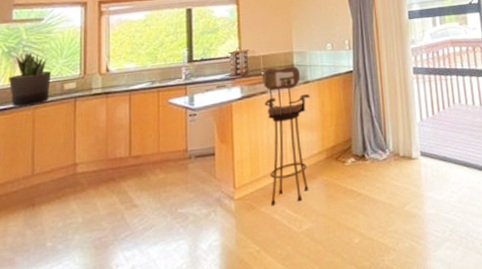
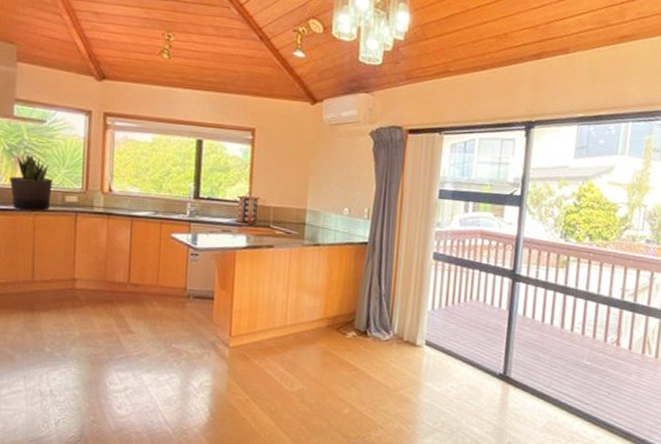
bar stool: present [262,66,311,206] -> none [264,222,319,363]

